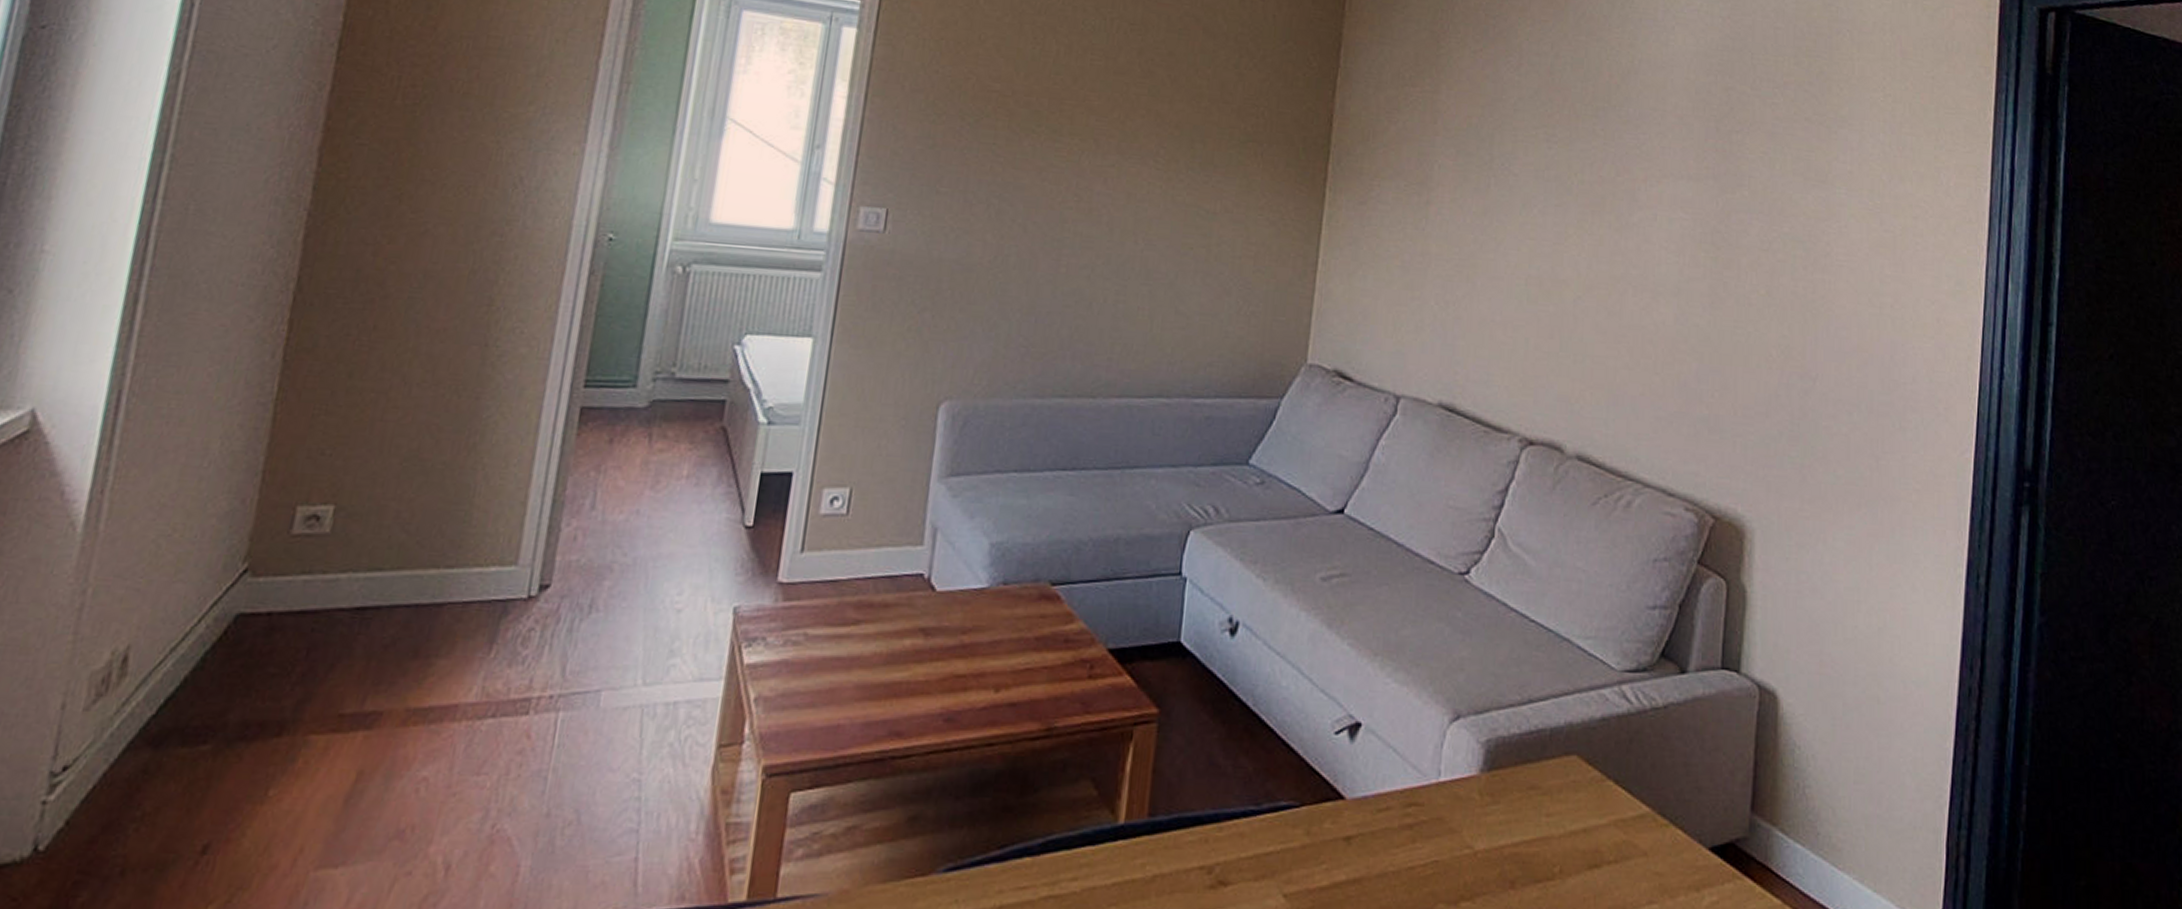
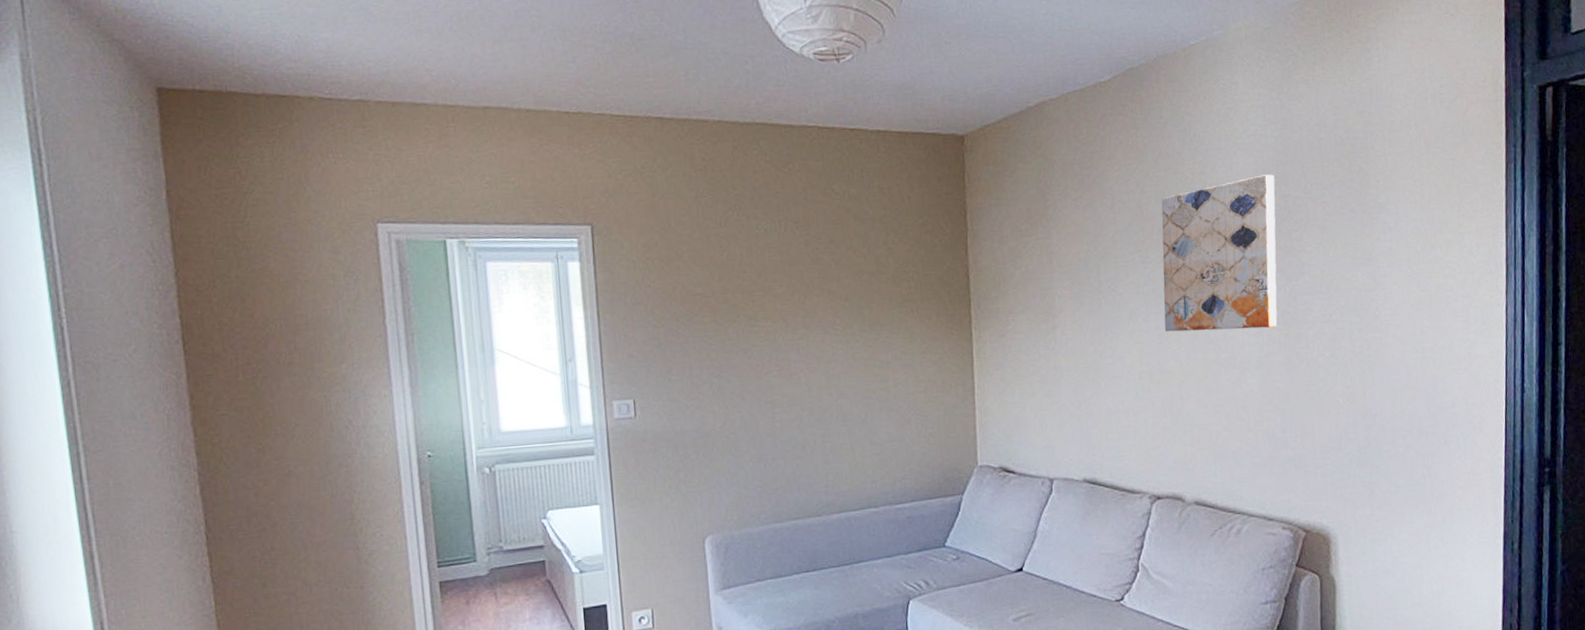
wall art: none [1564,59,1718,247] -> present [1161,174,1277,332]

